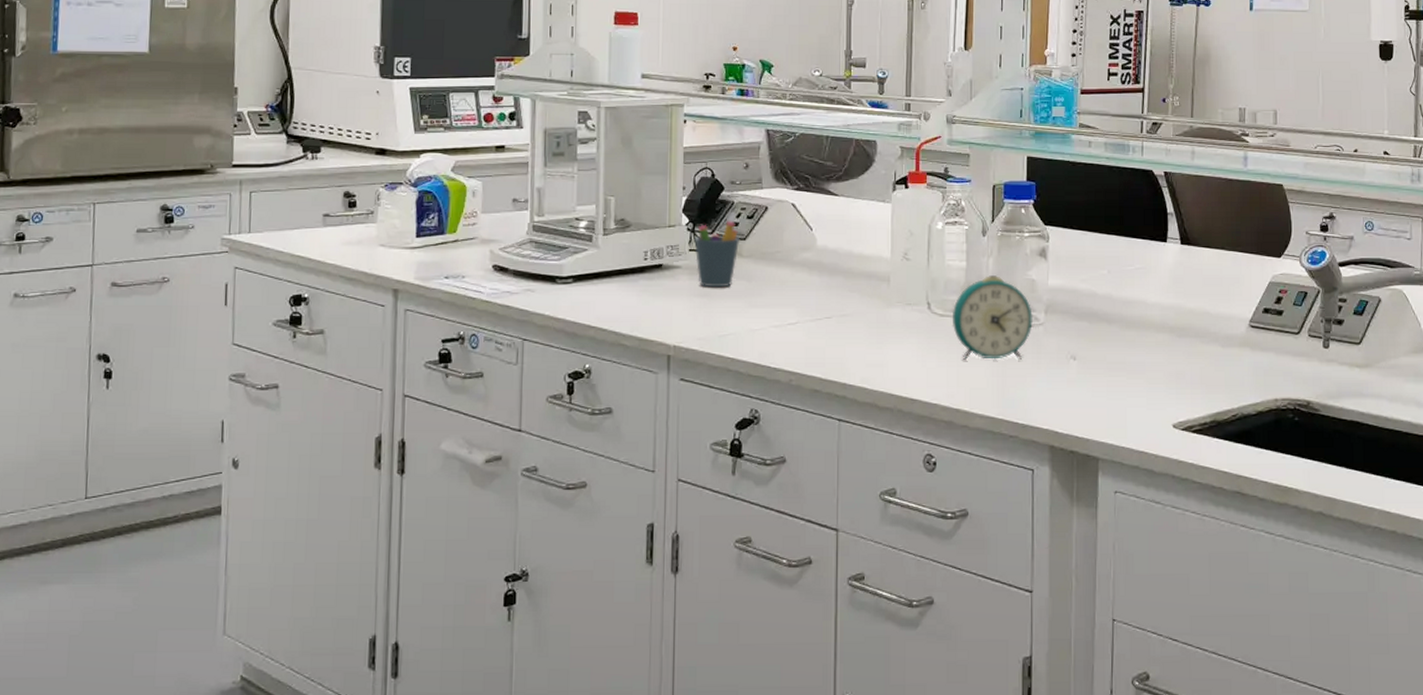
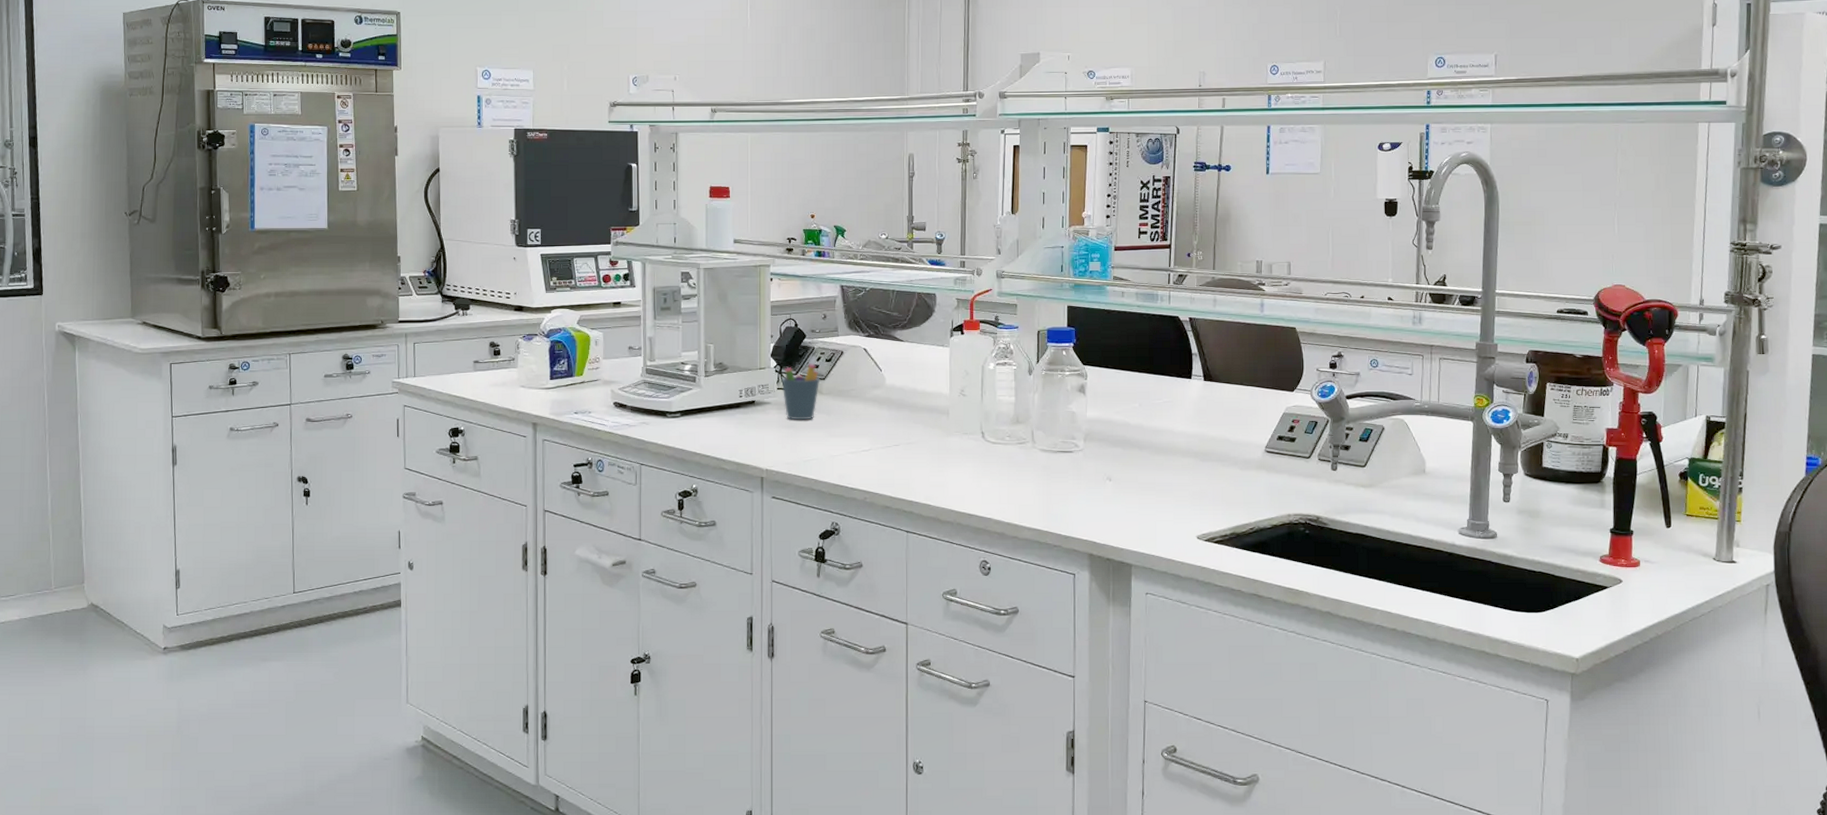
alarm clock: present [952,274,1033,360] -> none [1003,408,1073,481]

